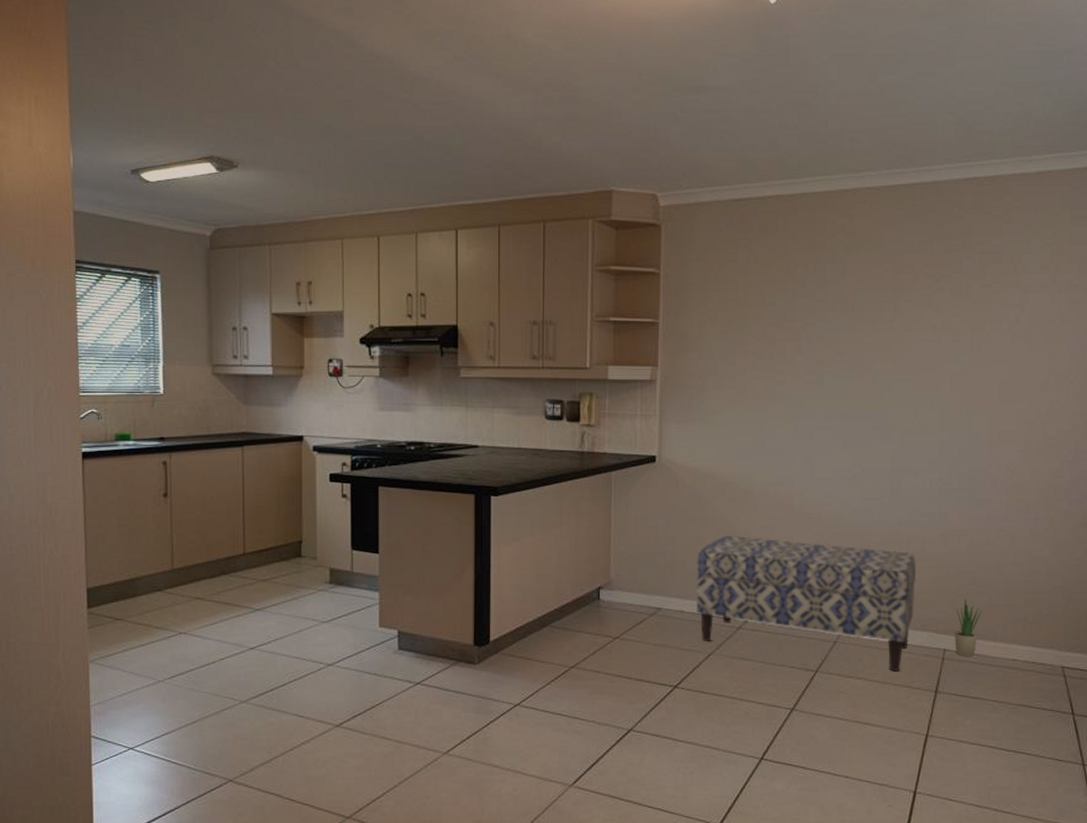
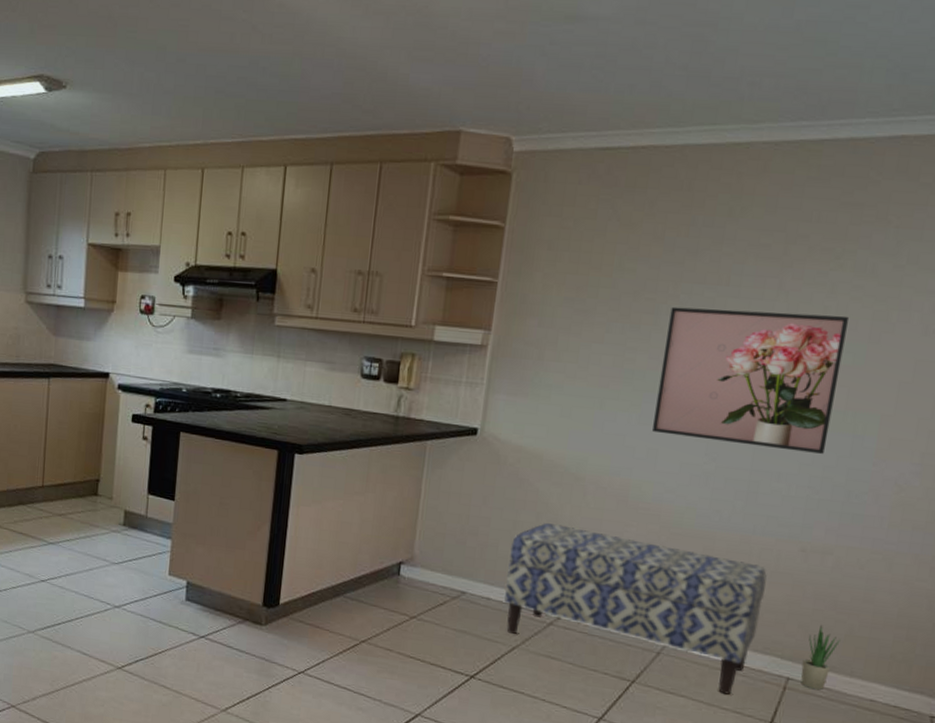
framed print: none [806,330,954,450] -> present [652,306,850,454]

